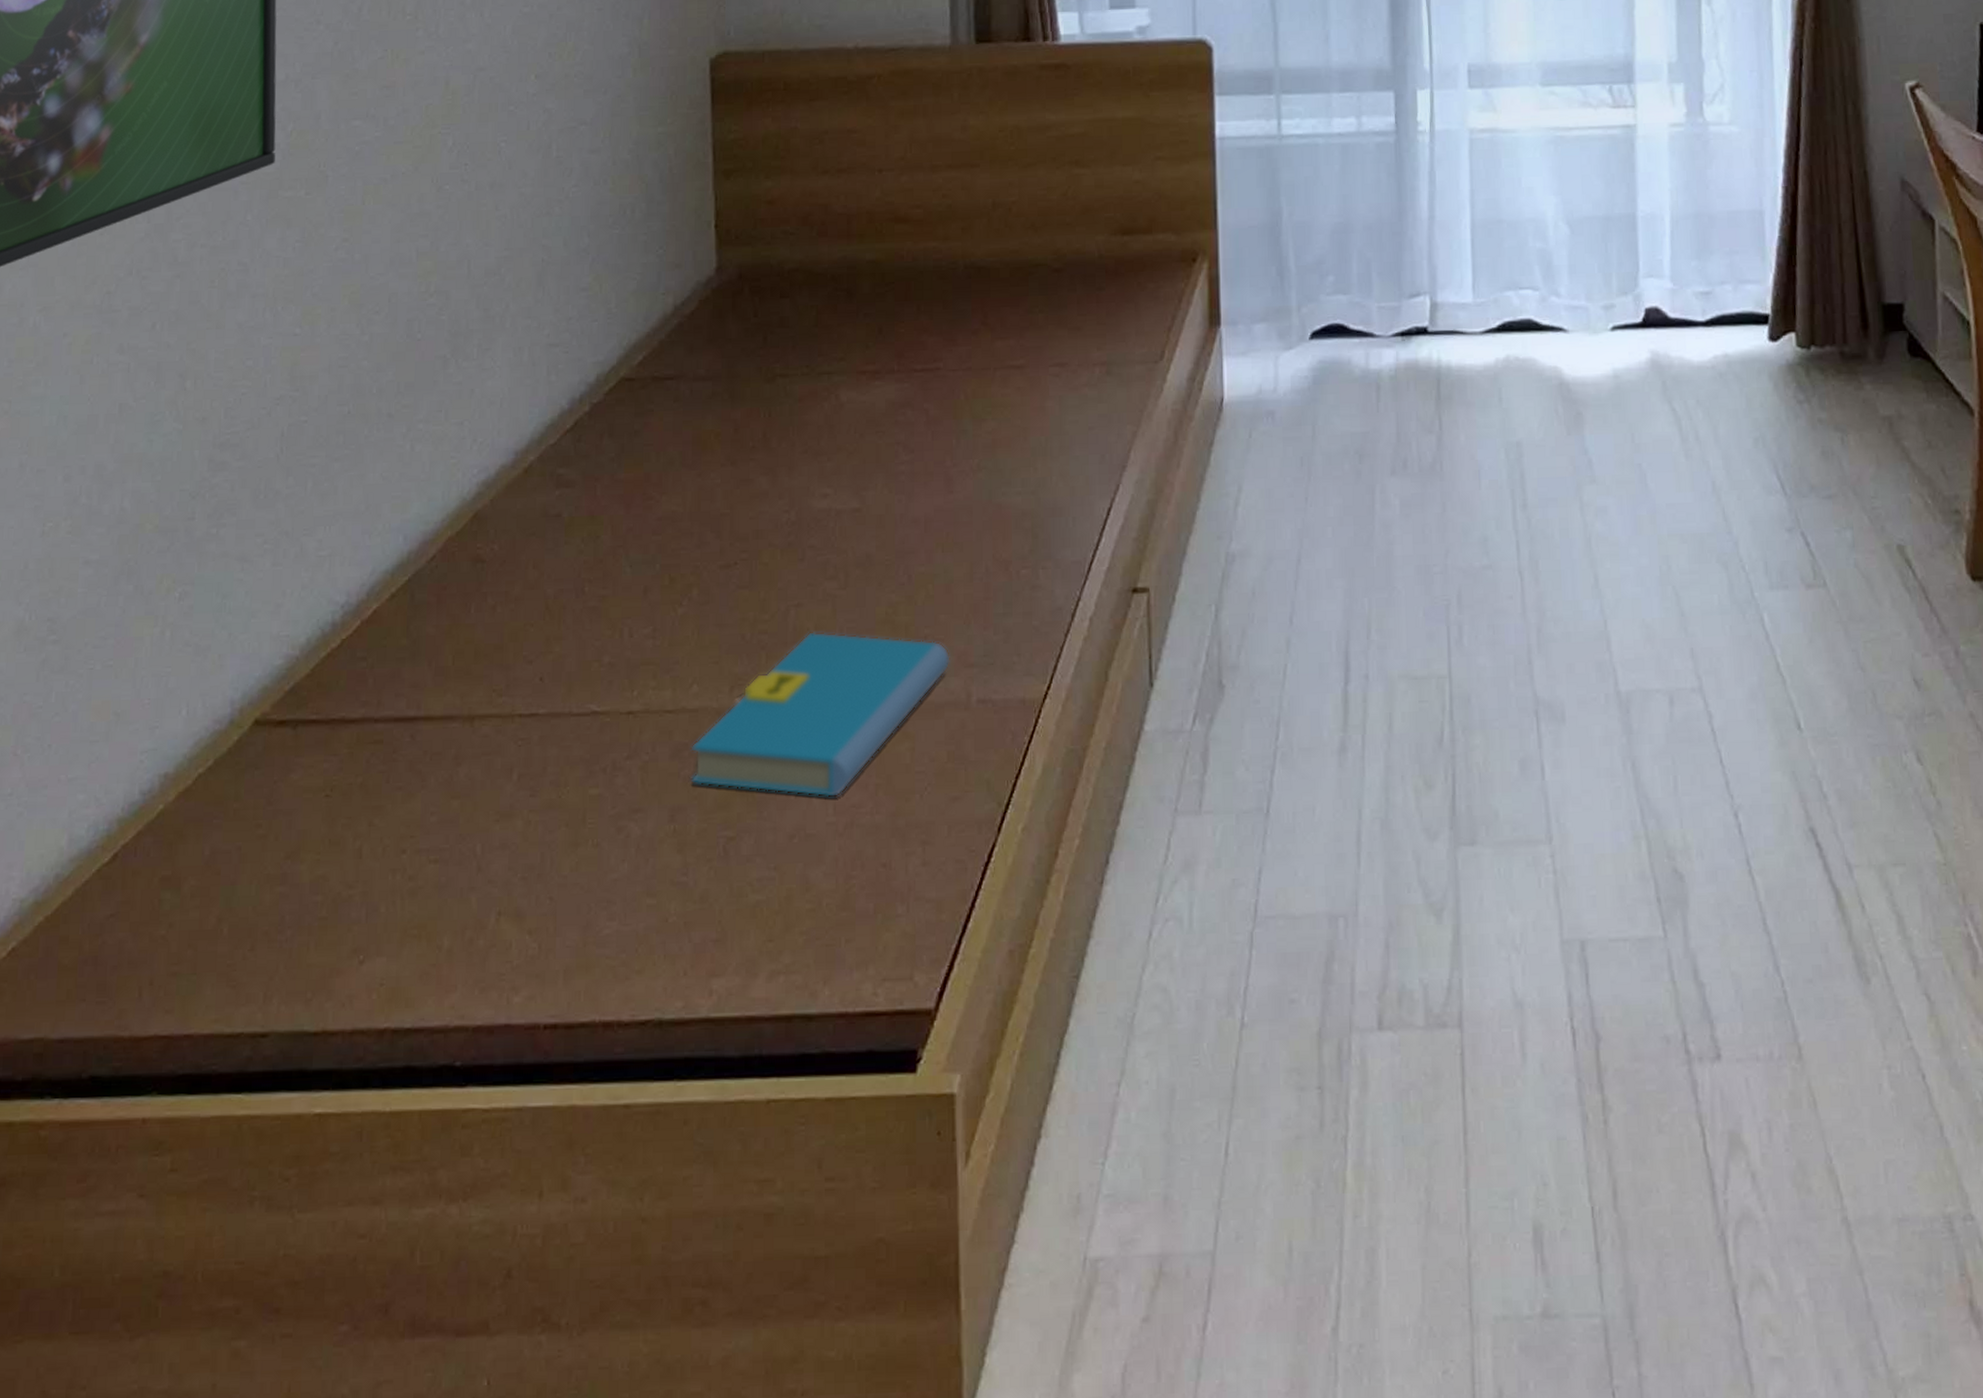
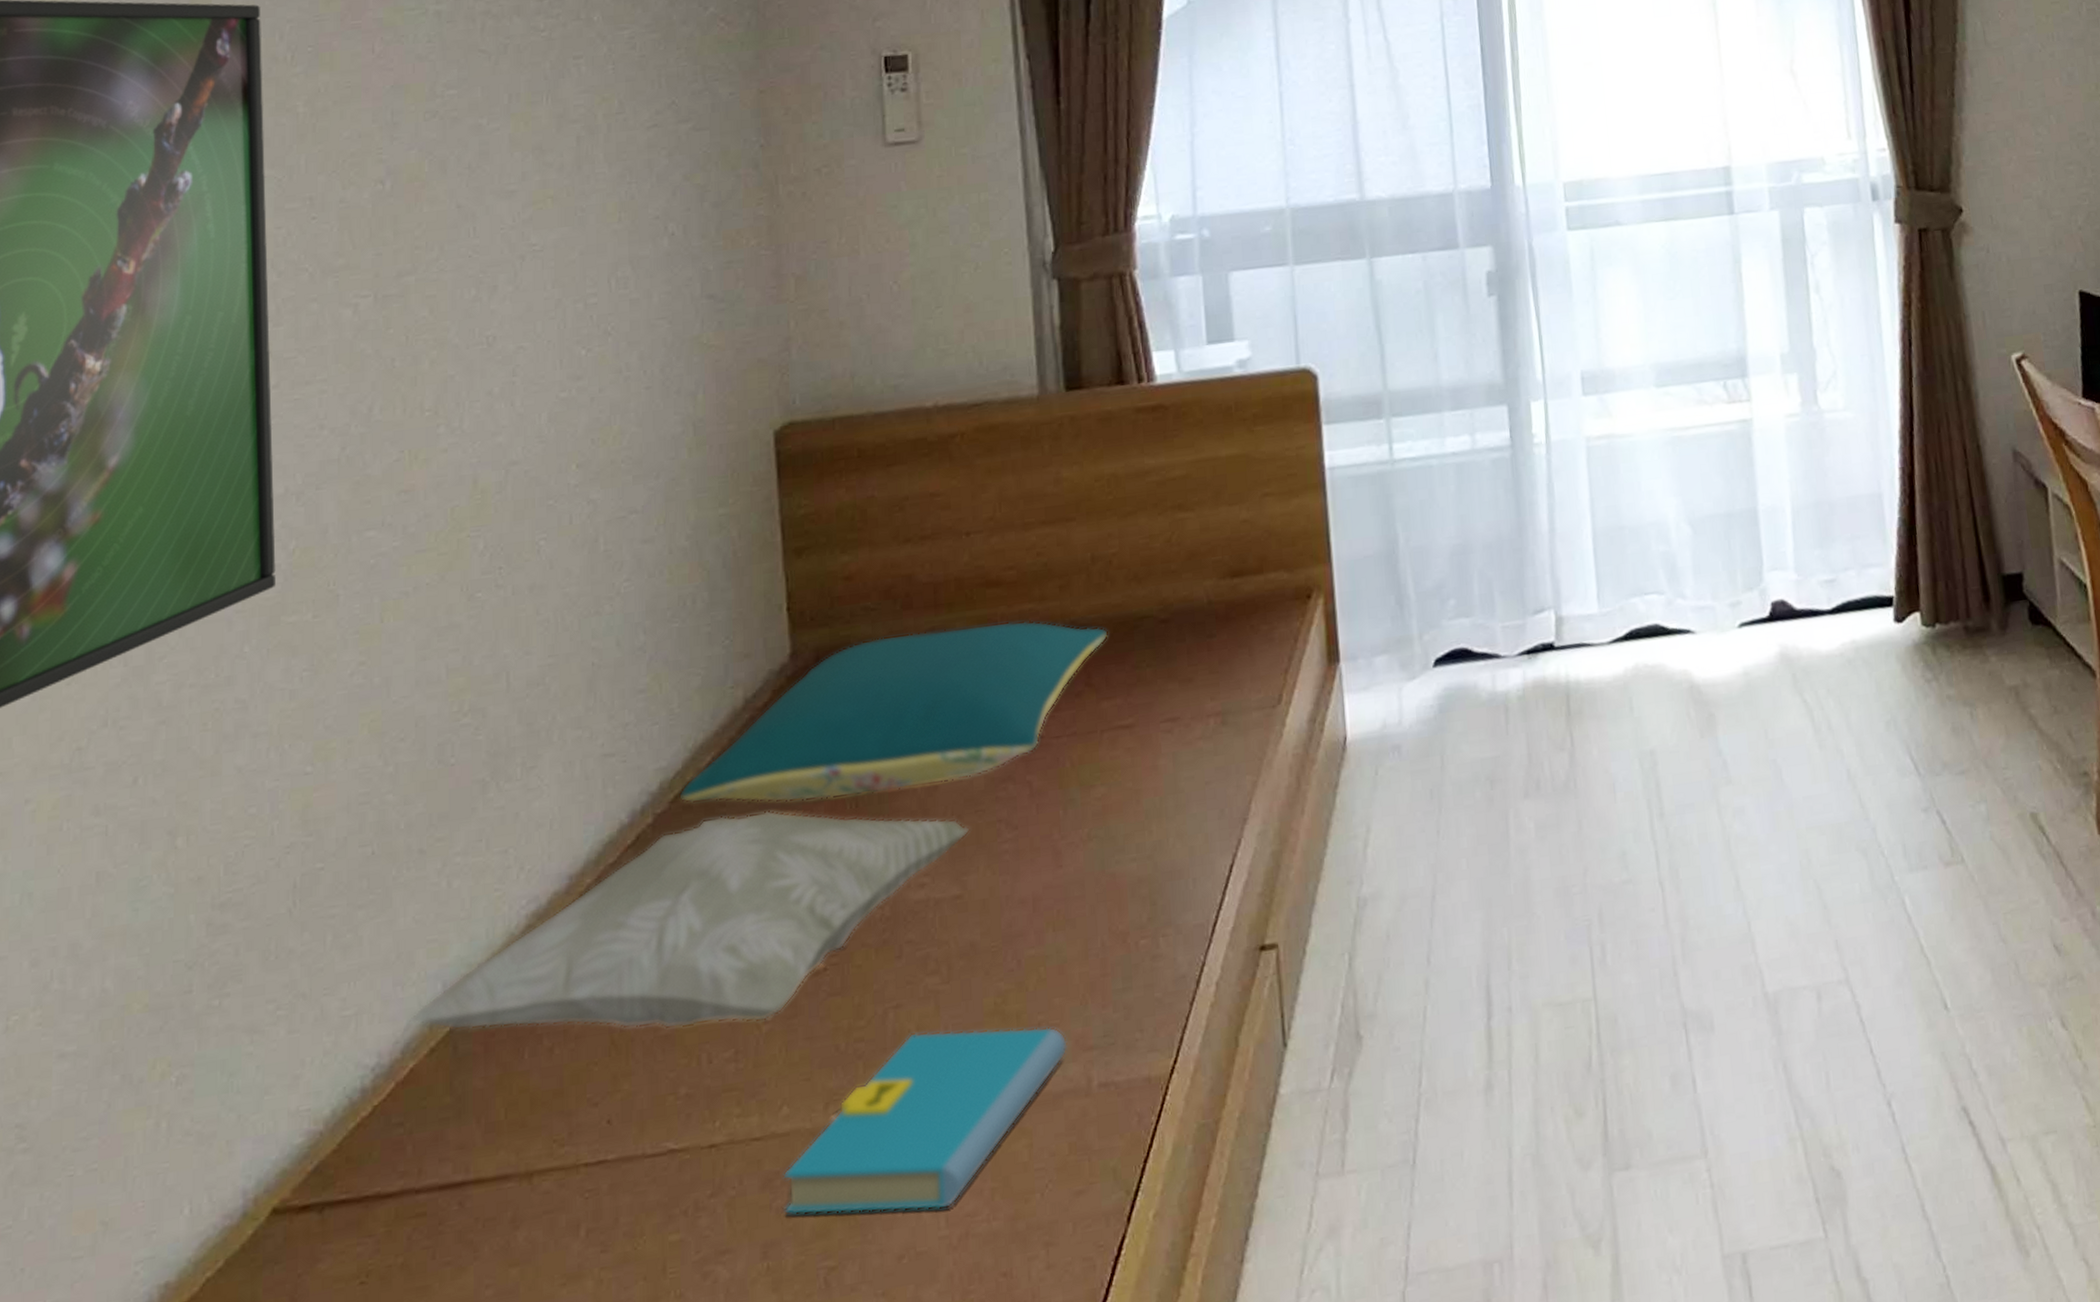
decorative pillow: none [375,411,869,605] -> present [409,810,969,1030]
pillow: none [613,256,1005,406] -> present [679,620,1108,804]

